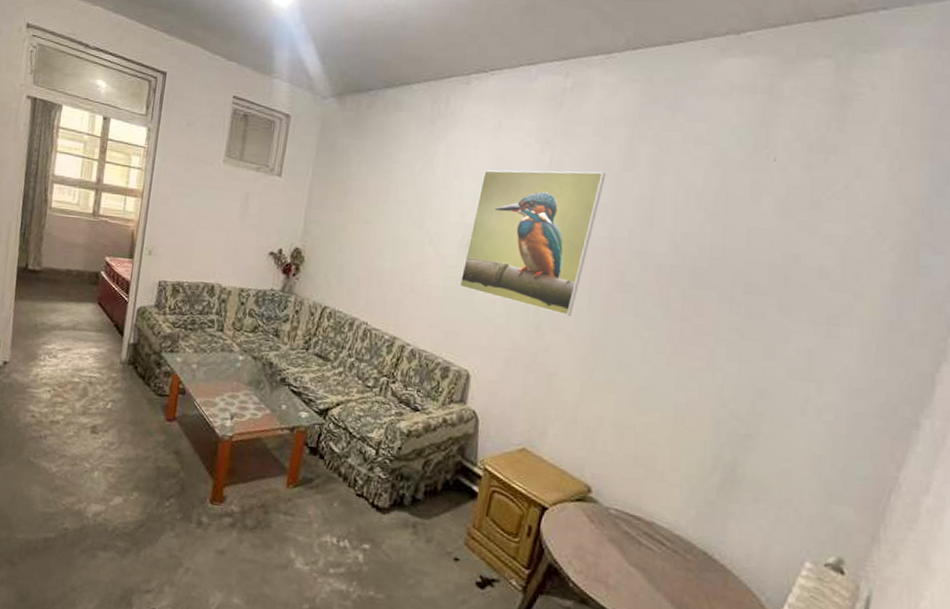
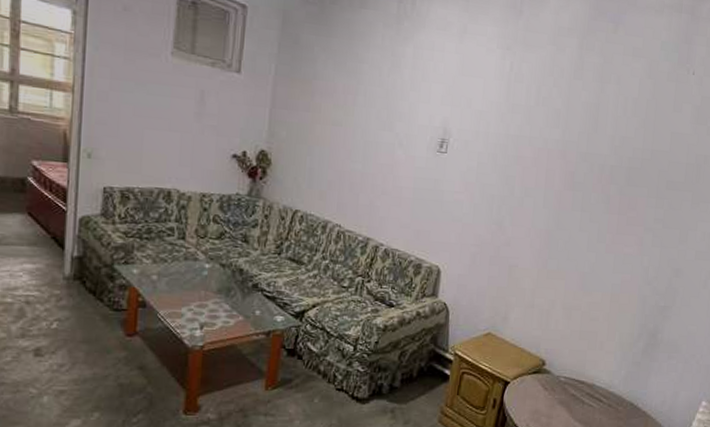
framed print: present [459,170,606,316] -> none [429,73,560,213]

